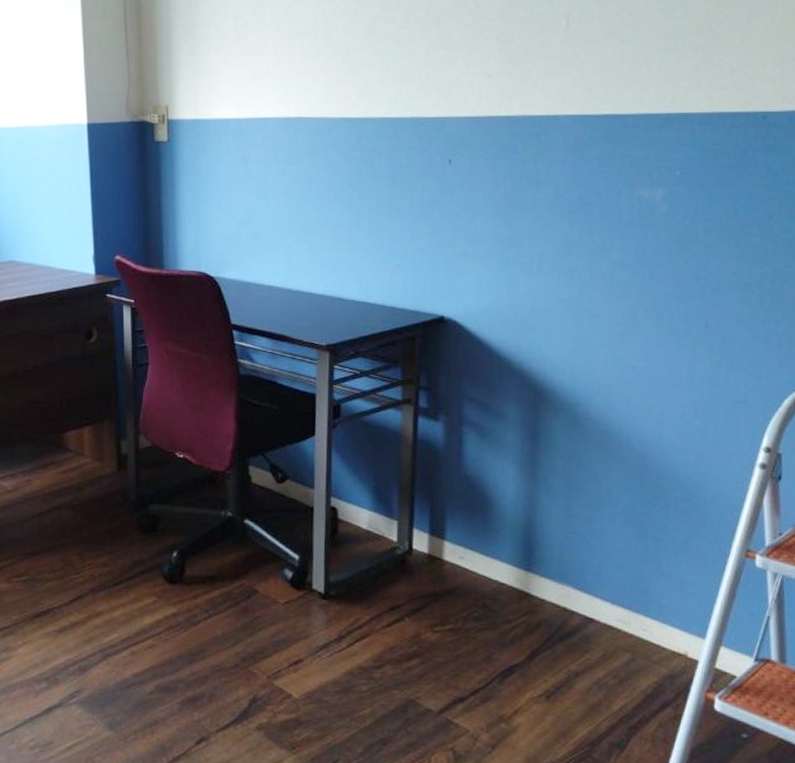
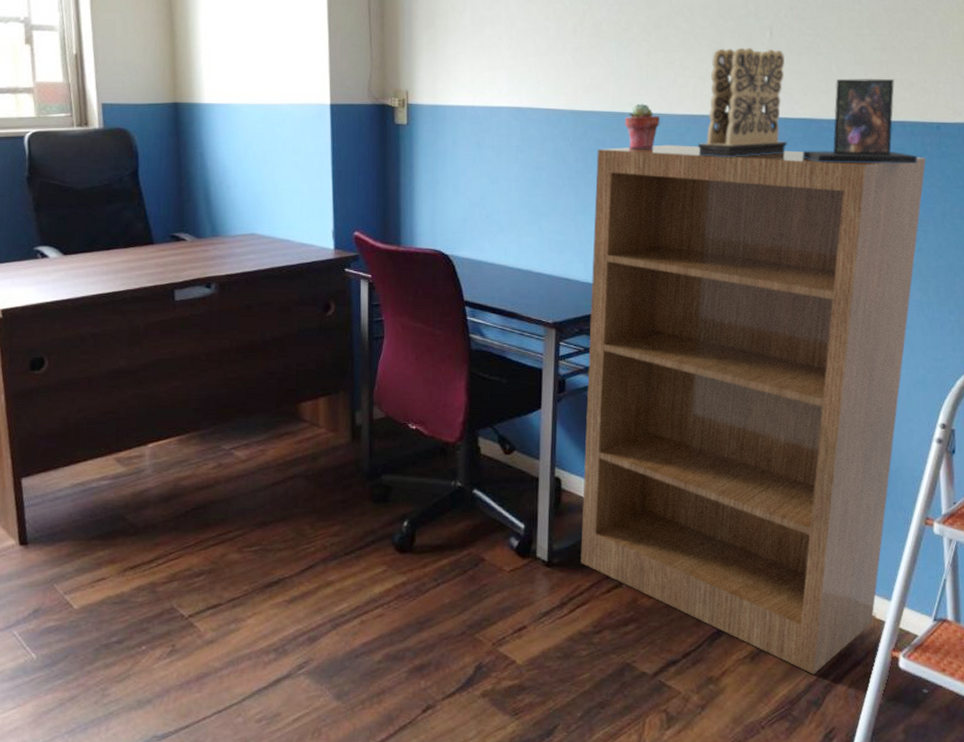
bookshelf: none [359,150,750,715] -> present [581,144,926,675]
potted succulent: none [402,107,442,158] -> present [624,103,660,150]
bookend: none [484,39,587,162] -> present [697,47,788,158]
photo frame: none [604,65,739,162] -> present [803,78,917,163]

